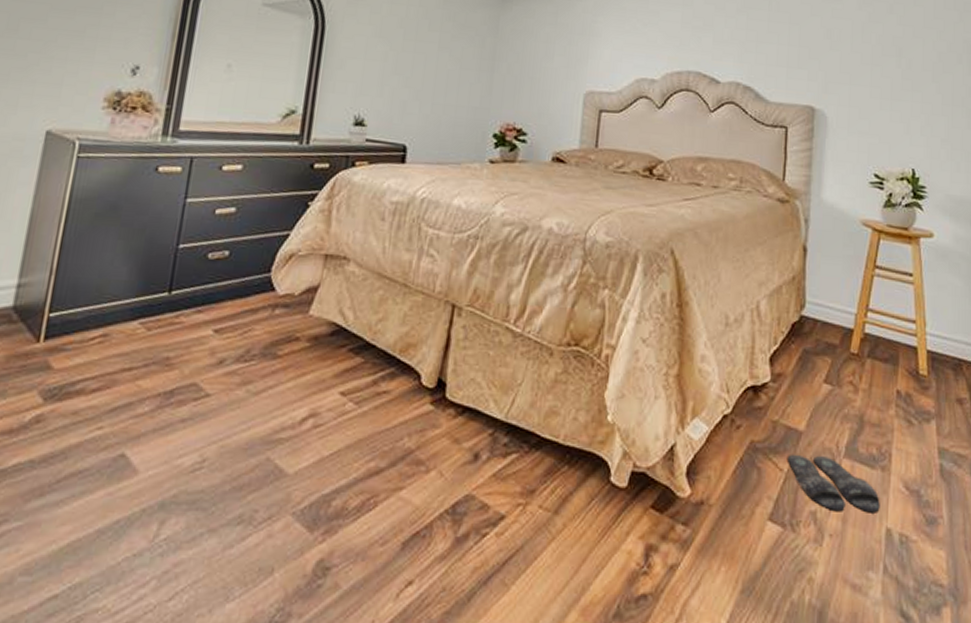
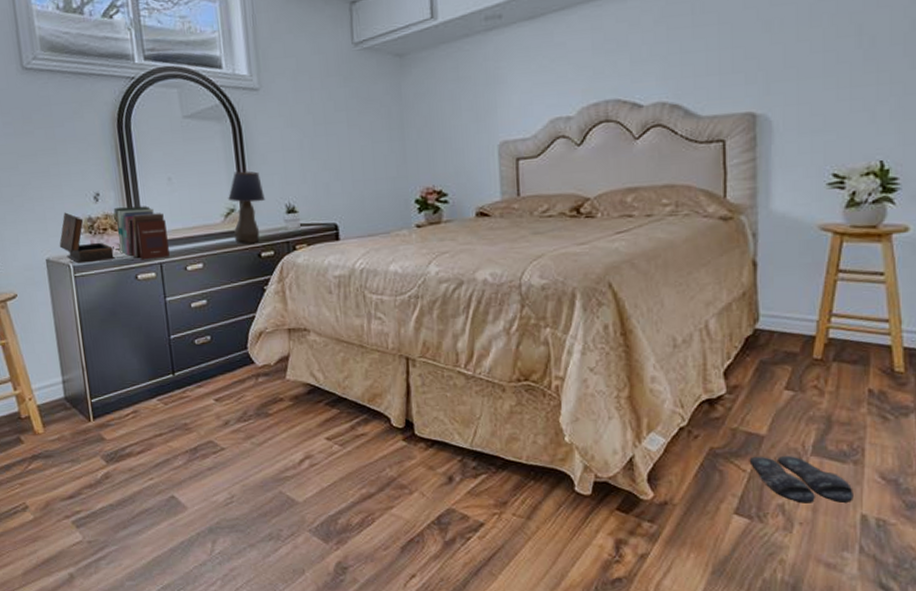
jewelry box: none [69,80,138,145] -> present [59,212,116,264]
books: none [139,86,212,153] -> present [112,206,170,260]
table lamp: none [288,71,334,153] -> present [228,171,265,245]

